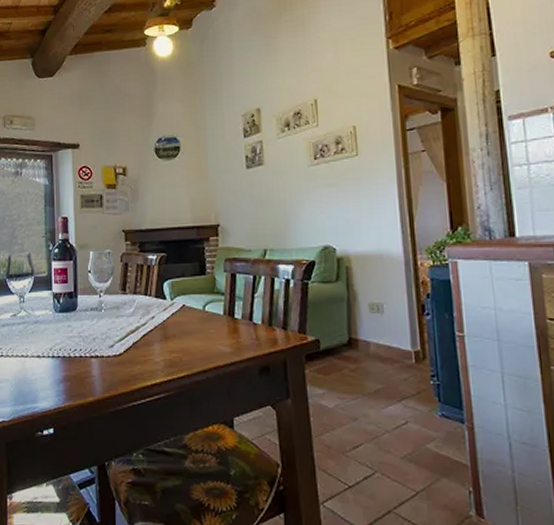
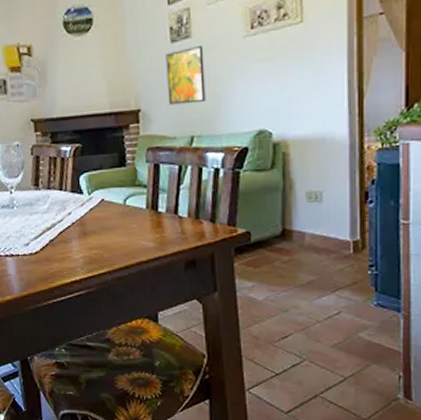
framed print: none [242,171,277,222] -> present [166,44,206,105]

